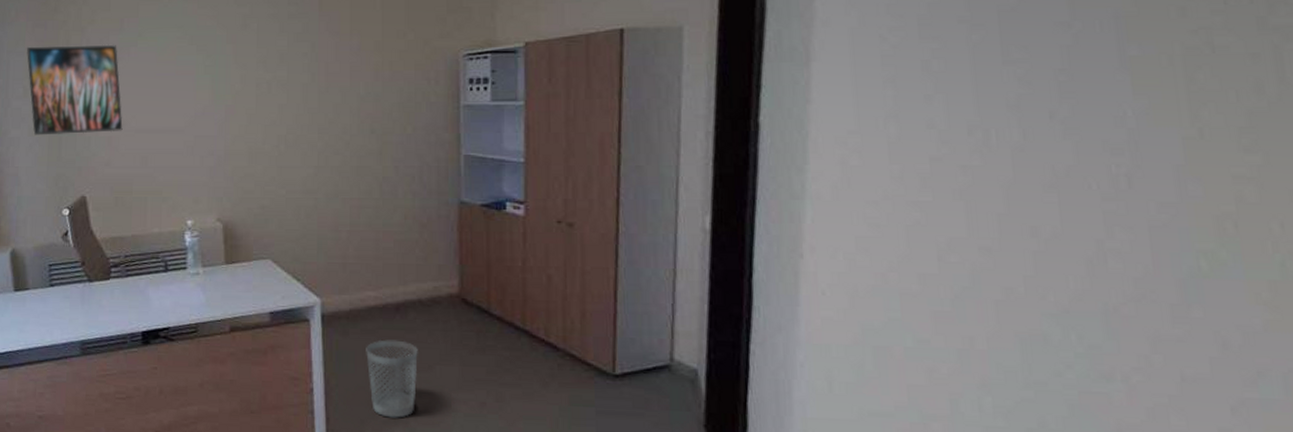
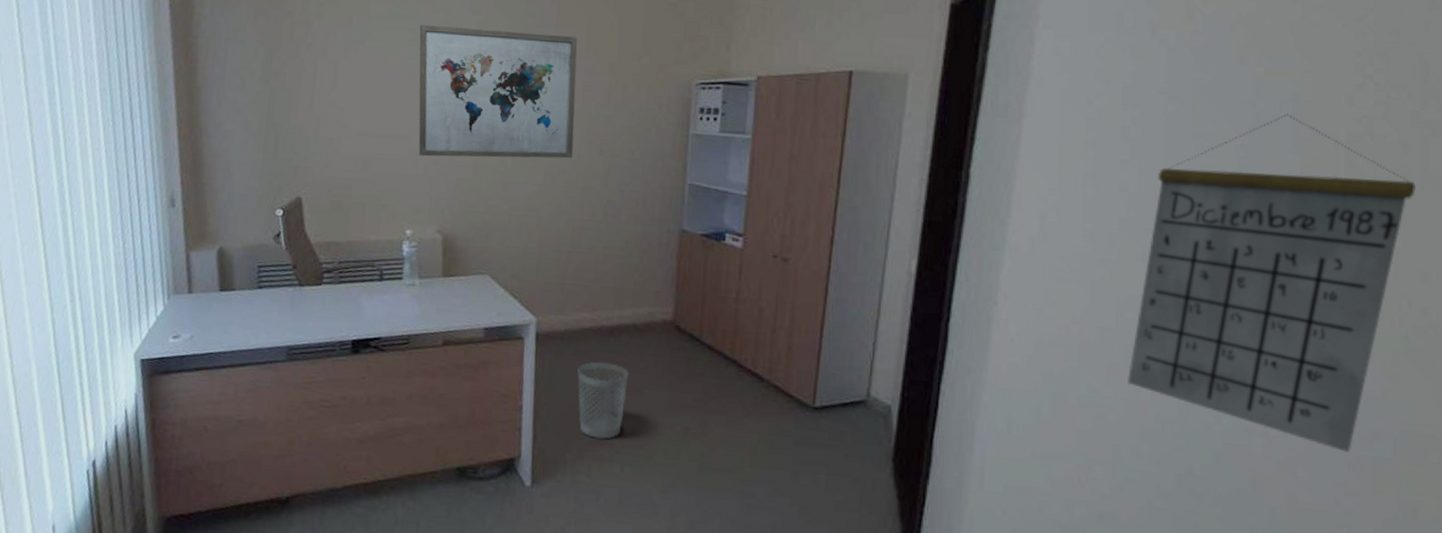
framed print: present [27,44,123,136] -> none [247,35,346,133]
wall art: none [187,20,346,148] -> present [418,24,578,159]
calendar: none [958,32,1273,395] -> present [1128,113,1416,452]

